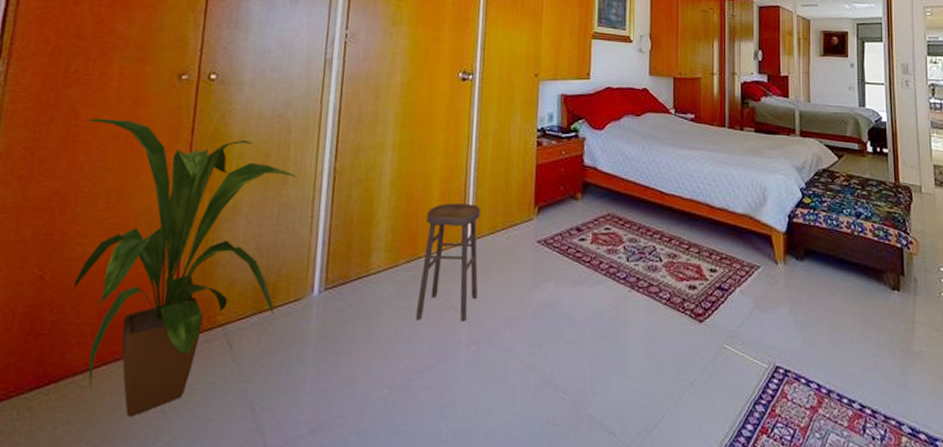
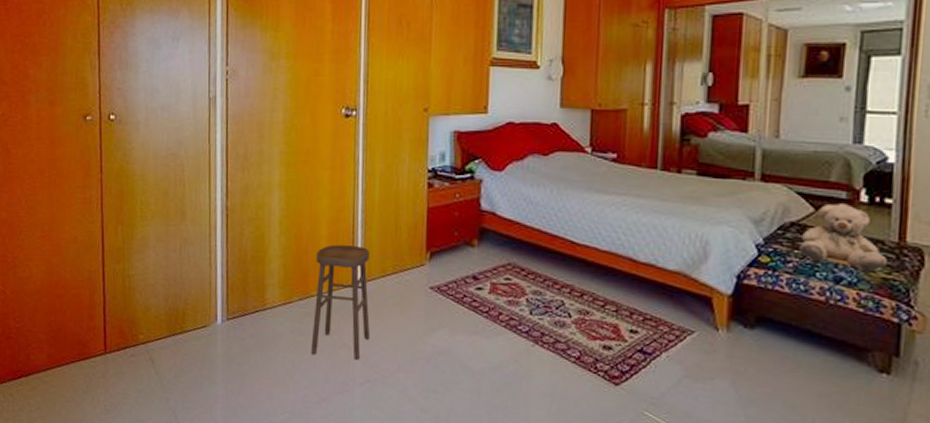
house plant: present [74,118,298,417] -> none [18,157,194,410]
teddy bear: none [830,153,890,208] -> present [799,203,888,273]

